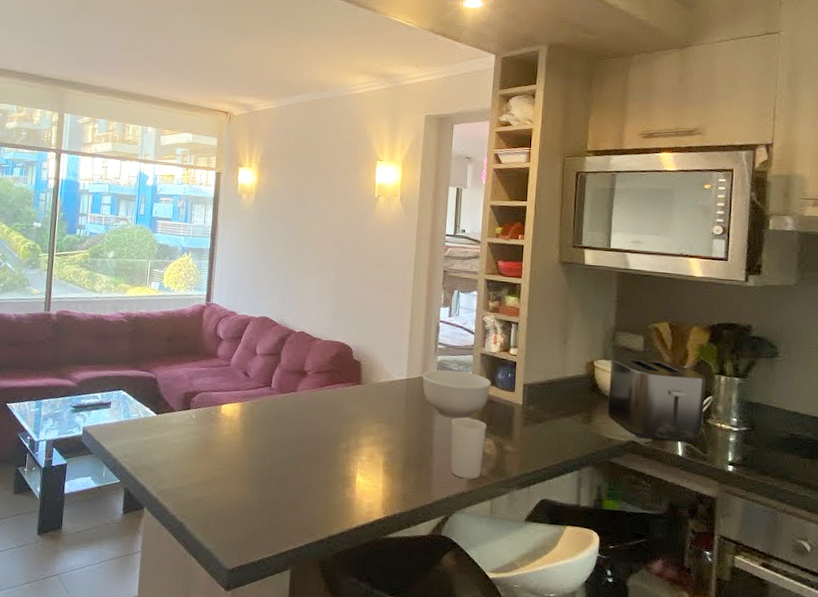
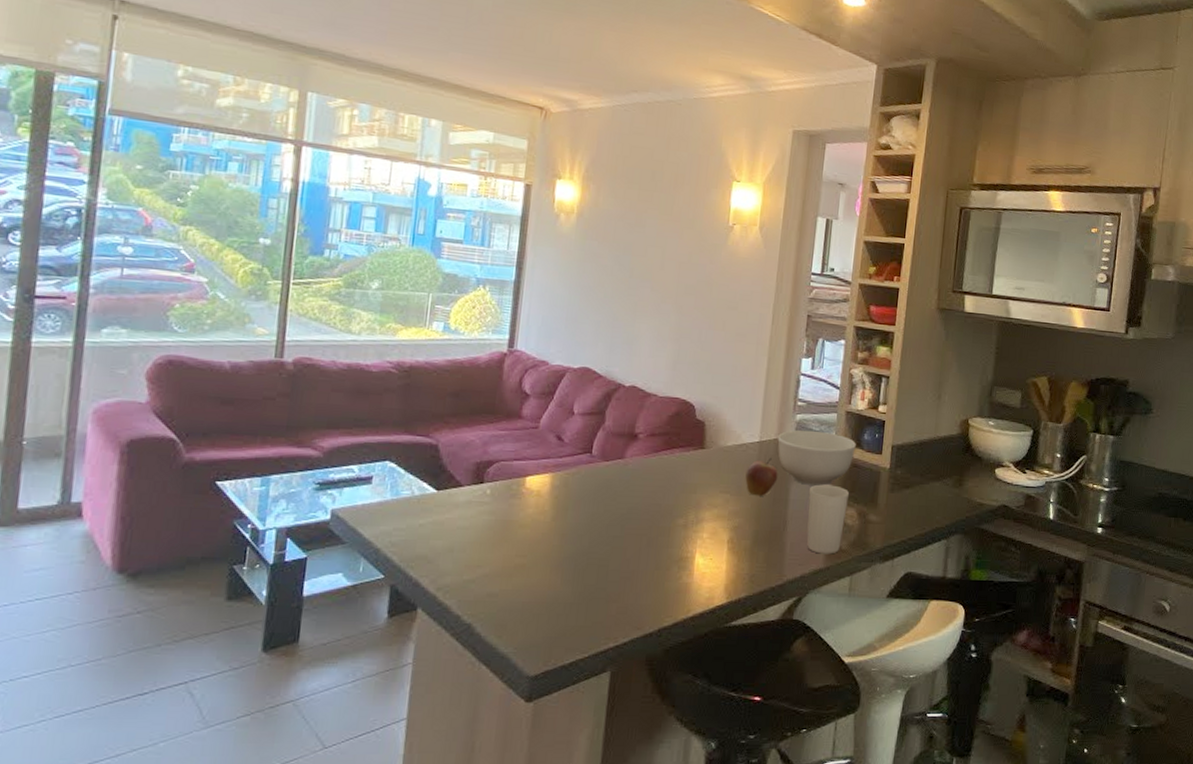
fruit: none [396,393,424,426] -> present [745,457,778,496]
toaster: present [608,356,706,443] -> none [980,413,1082,505]

